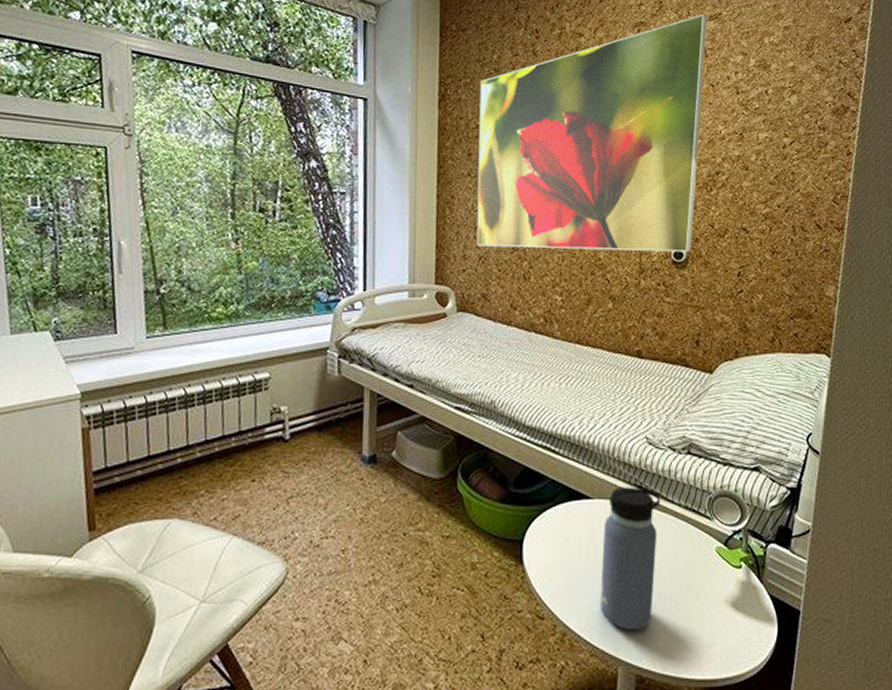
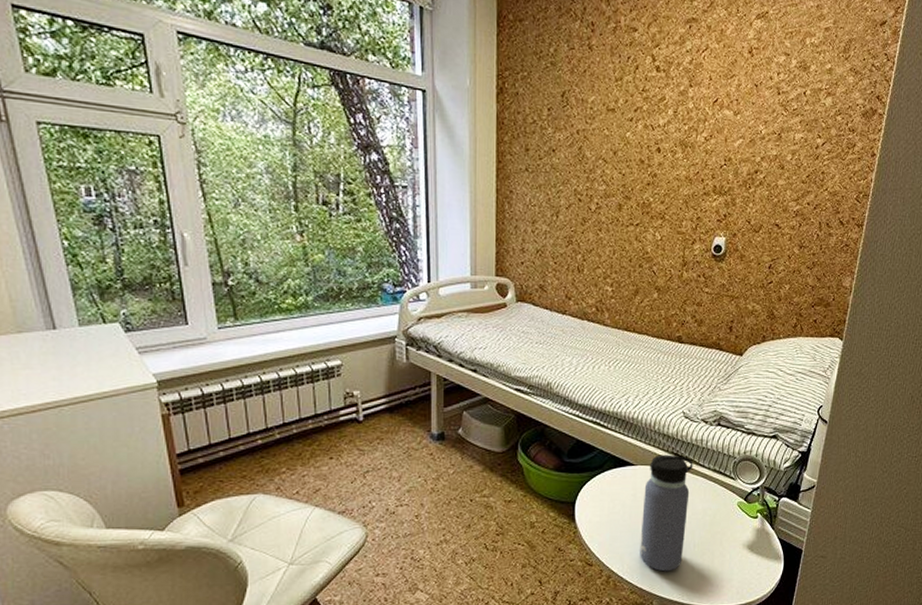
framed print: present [476,13,708,253] -> none [534,11,756,247]

